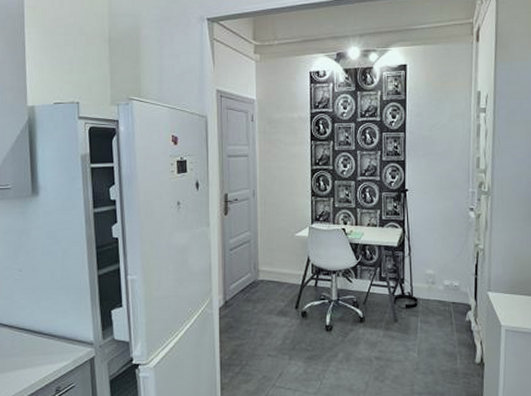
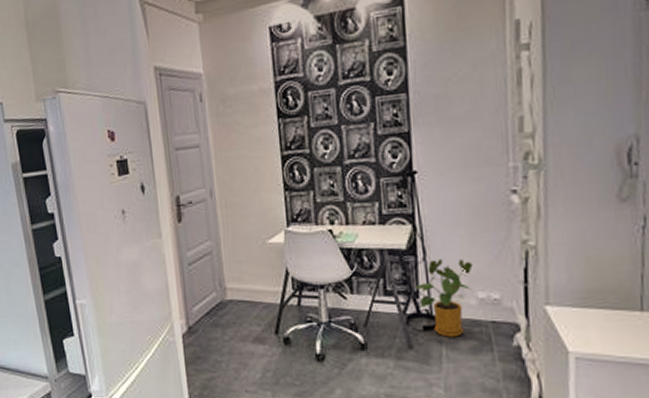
house plant: none [401,255,442,313] -> present [415,259,473,337]

